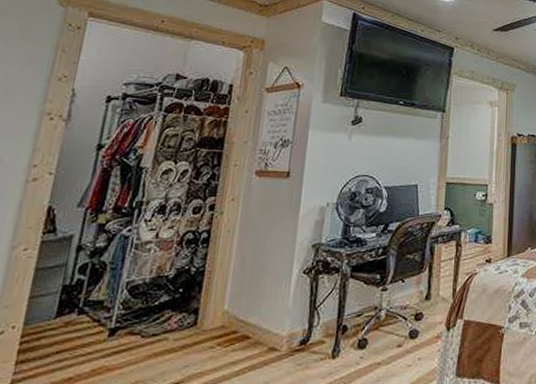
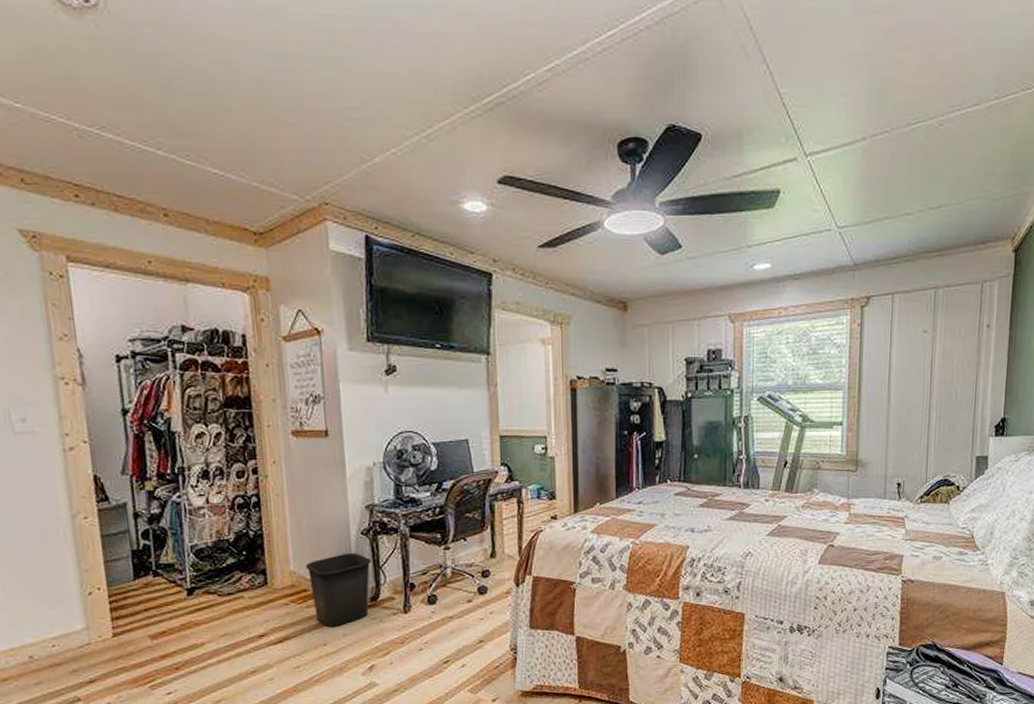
waste bin: none [239,292,308,375] -> present [305,552,371,628]

